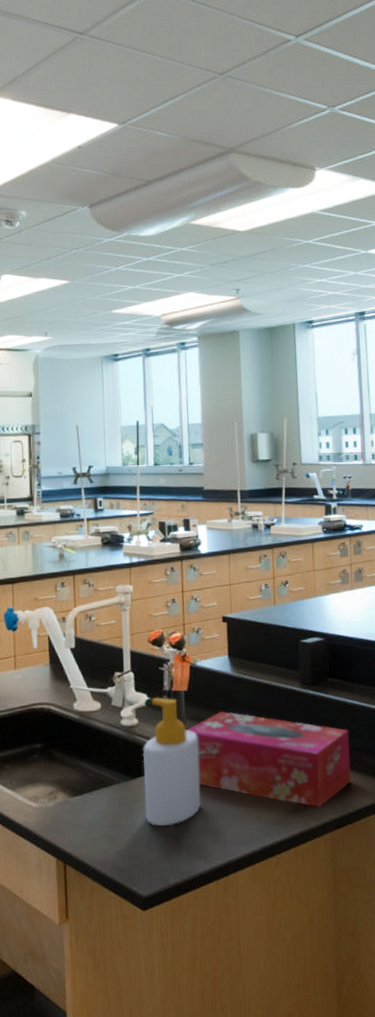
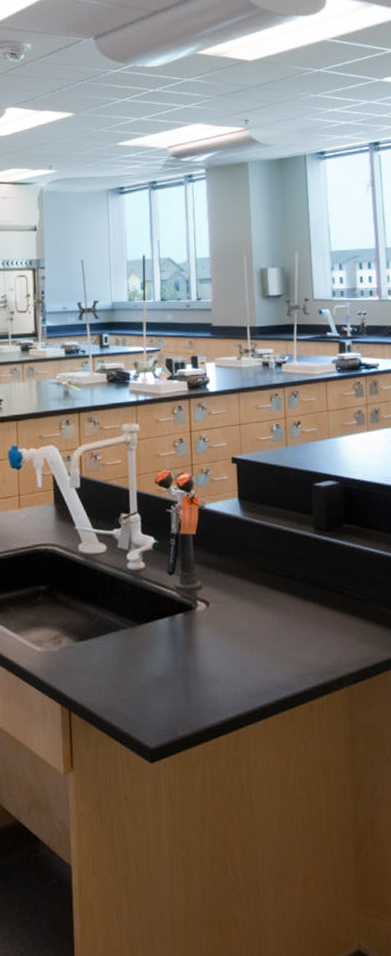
soap bottle: present [142,697,201,827] -> none [149,540,210,676]
tissue box: present [186,711,352,807] -> none [194,556,370,660]

